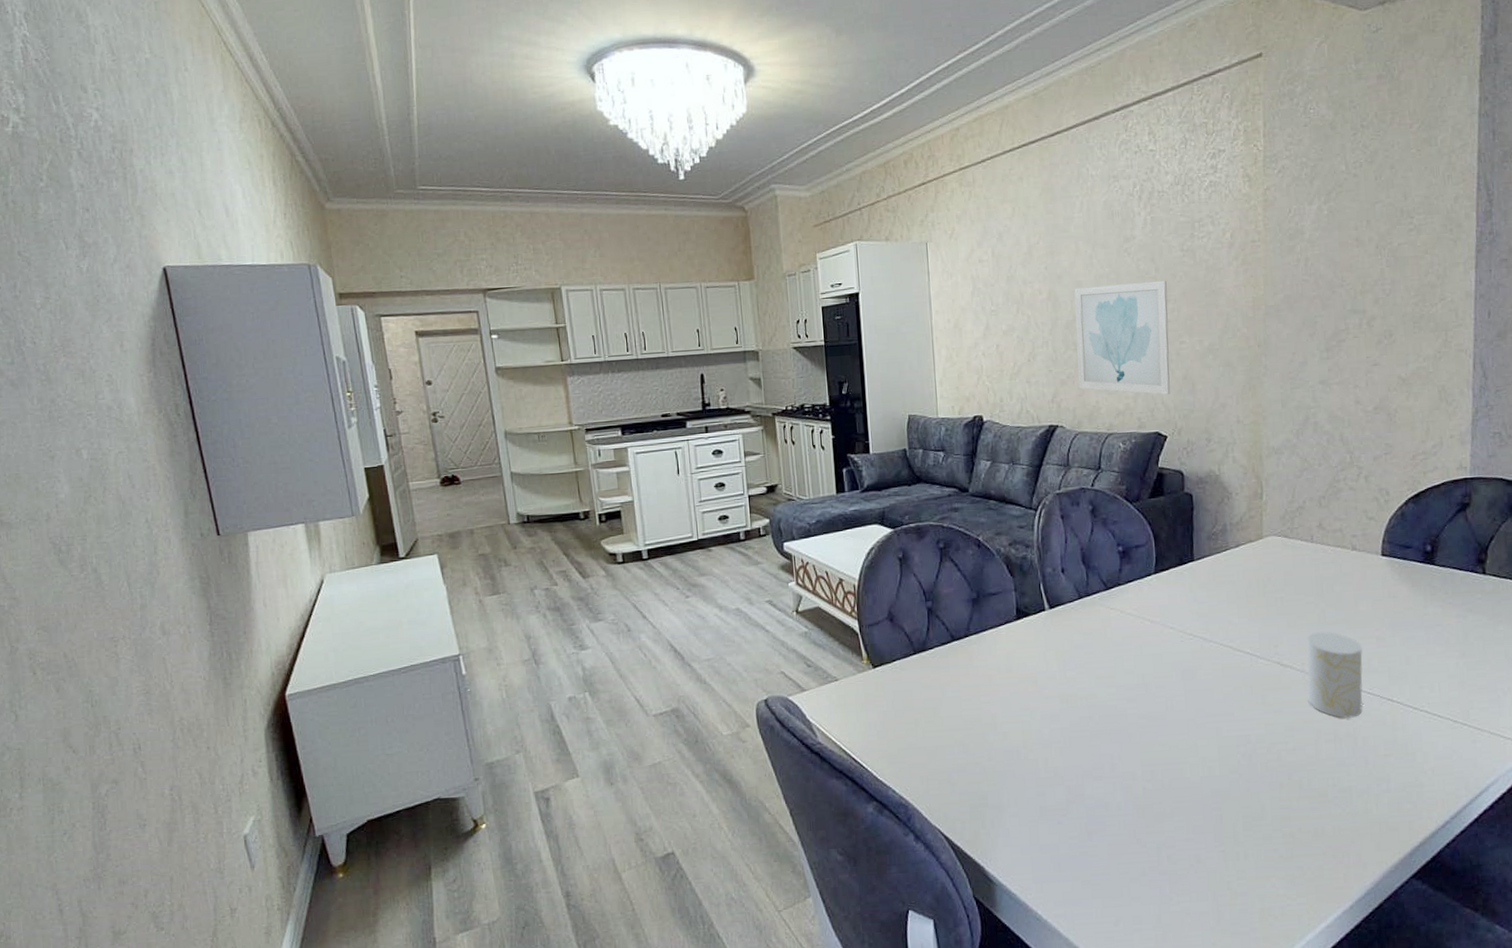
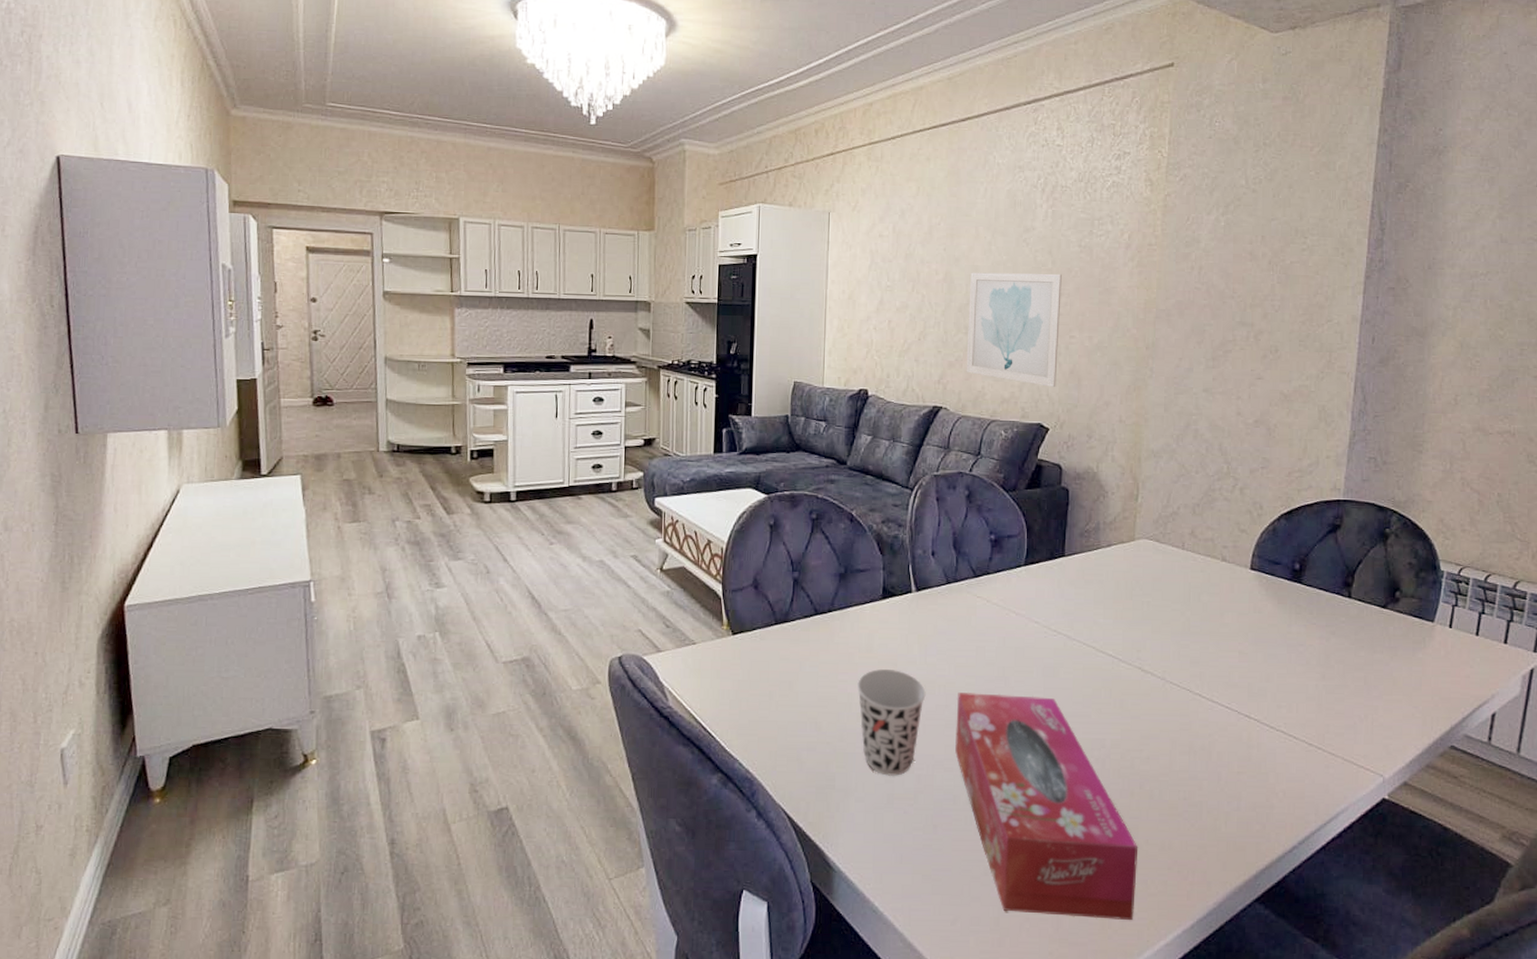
cup: none [1000,686,1069,790] -> present [857,668,926,777]
tissue box: none [1099,699,1293,908] -> present [955,693,1139,920]
cup: present [1307,631,1363,719] -> none [1166,640,1224,732]

